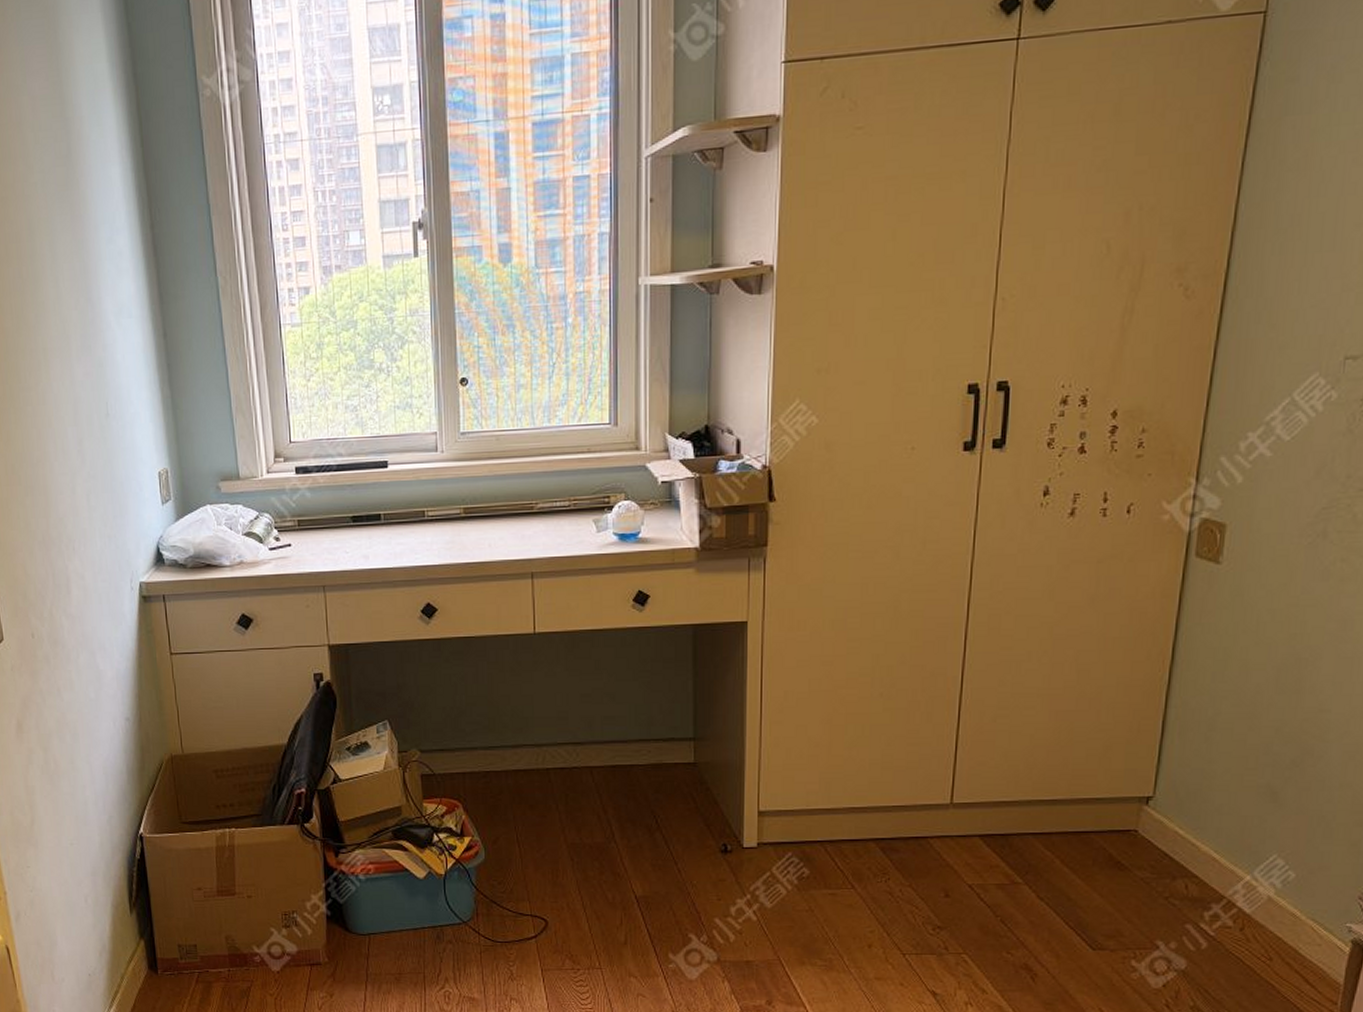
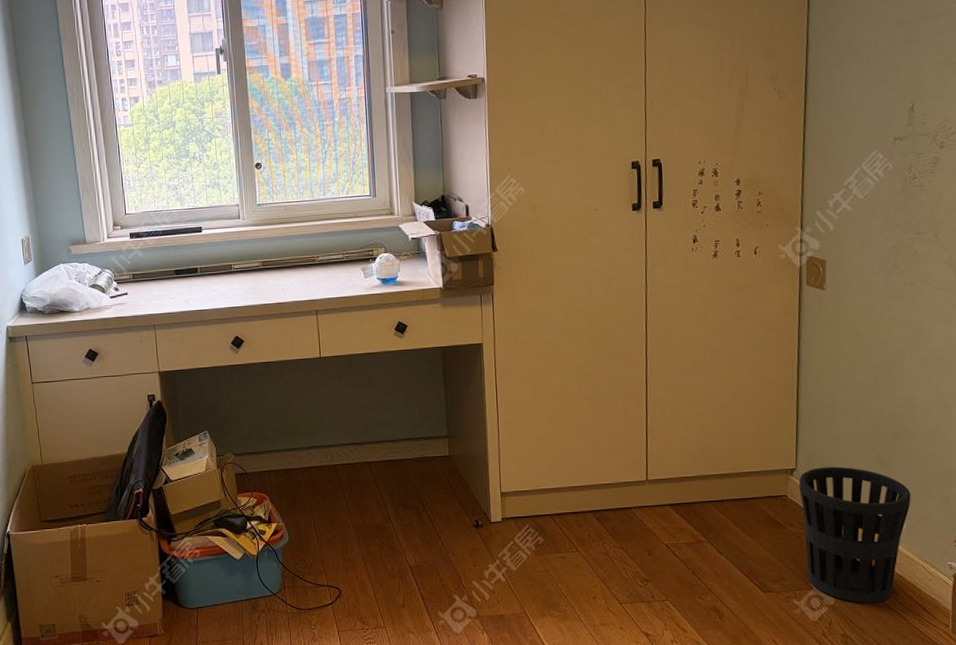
wastebasket: none [1154,796,1307,970] -> present [799,466,911,604]

